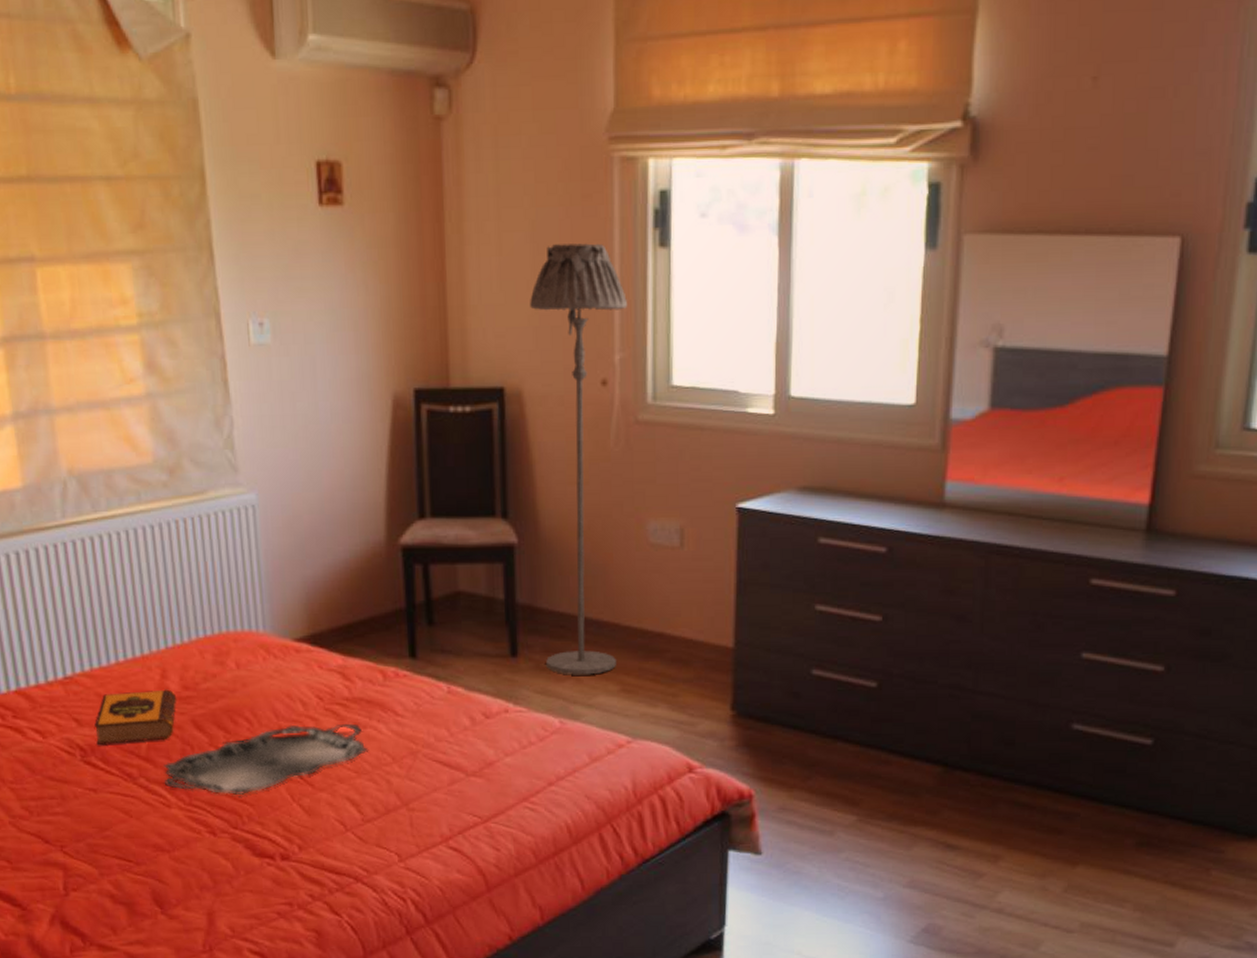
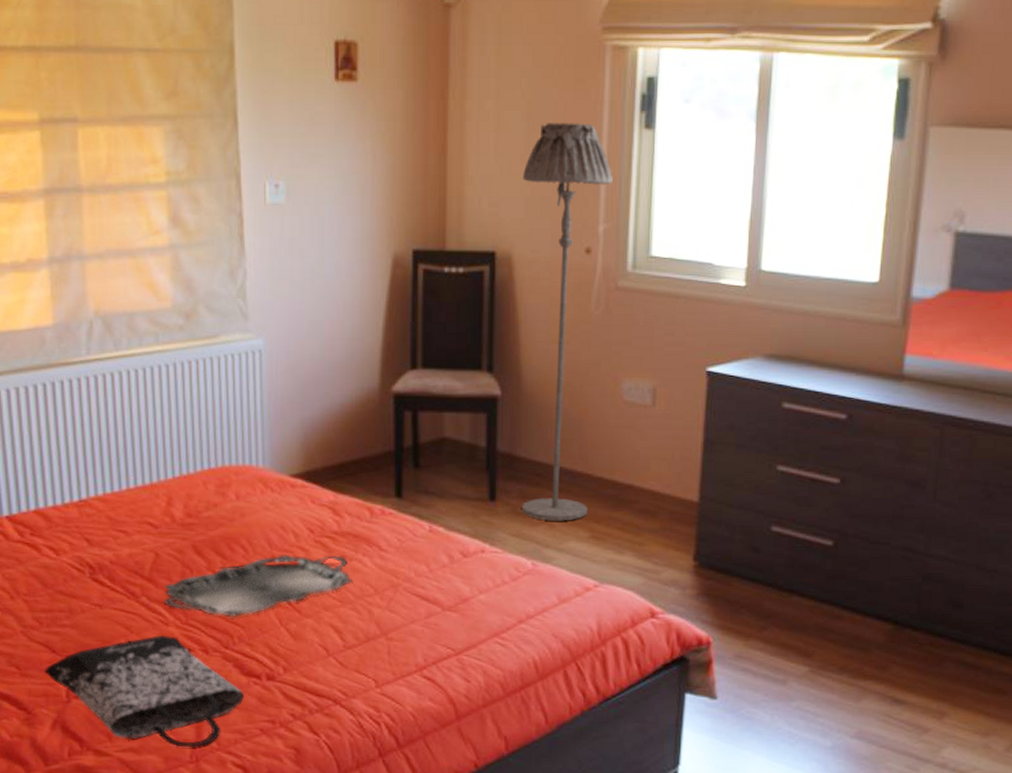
tote bag: none [38,817,258,937] -> present [45,634,245,748]
hardback book: present [95,689,177,746] -> none [104,515,180,565]

